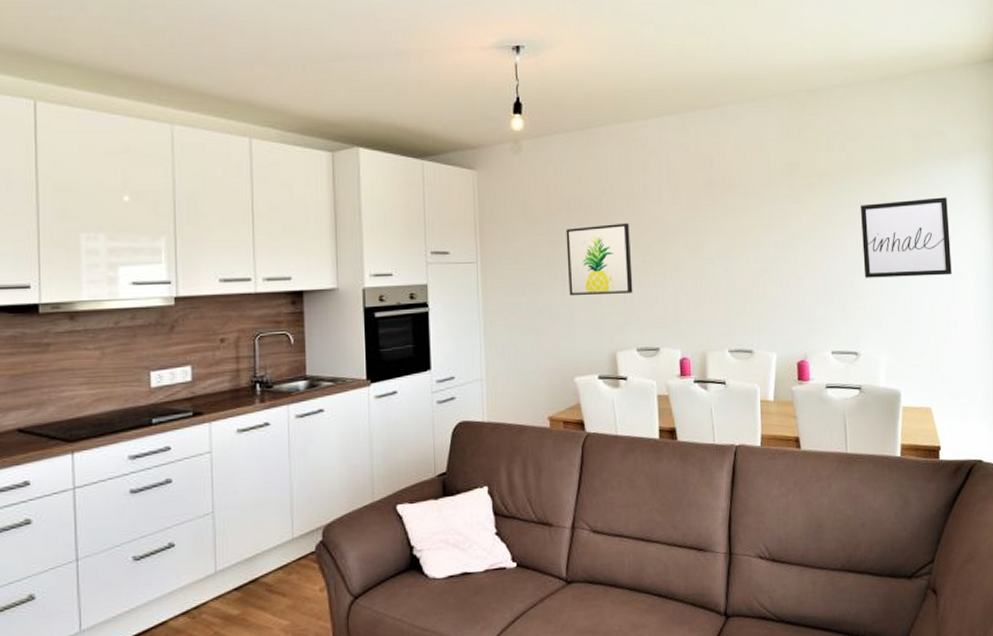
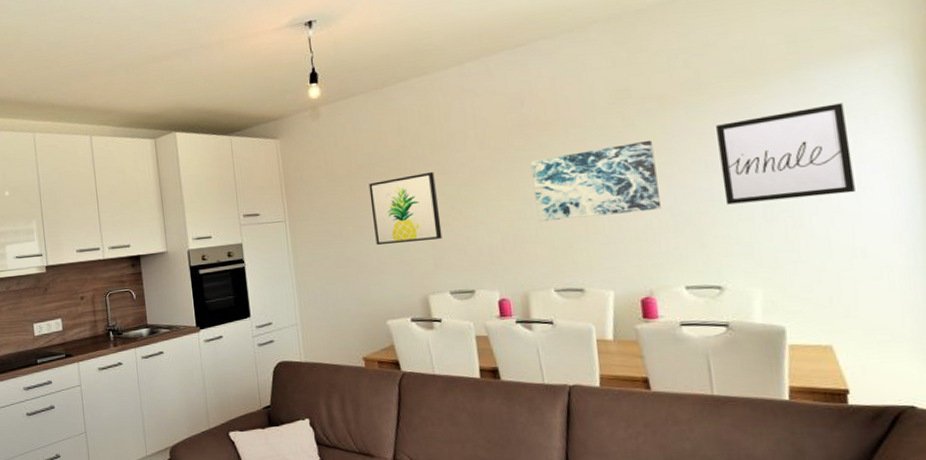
wall art: none [715,212,817,282] -> present [531,140,662,221]

